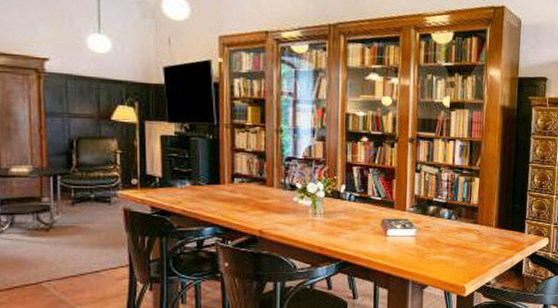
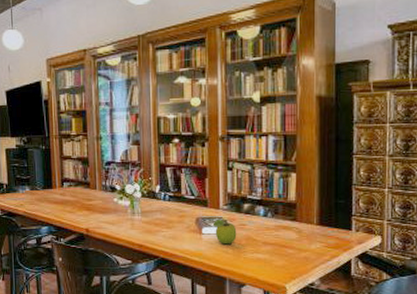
fruit: none [398,222,422,247] -> present [212,220,237,245]

